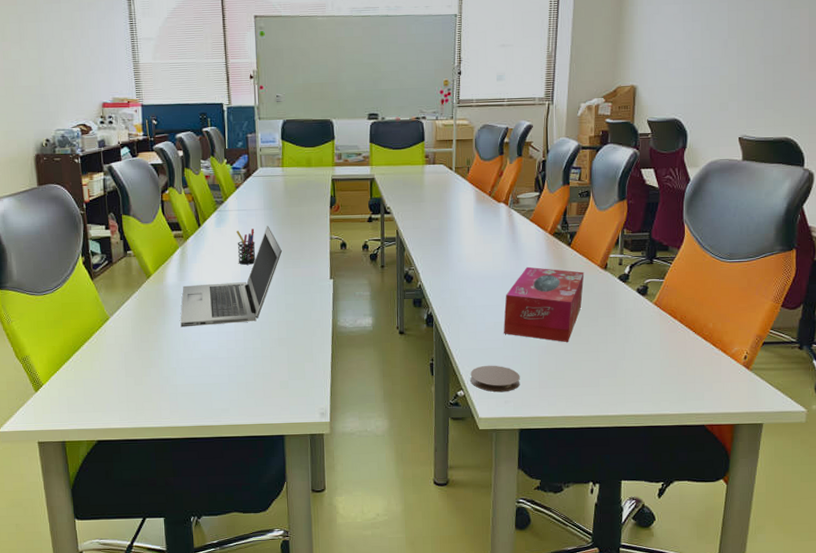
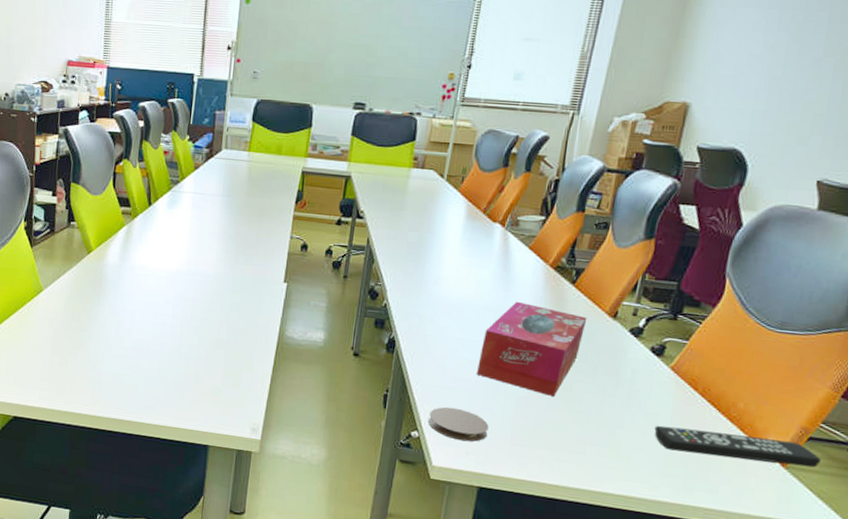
laptop: present [180,226,283,328] -> none [115,214,236,317]
pen holder: present [236,229,256,265] -> none [185,215,209,255]
remote control: none [649,348,775,371] -> present [654,425,822,468]

